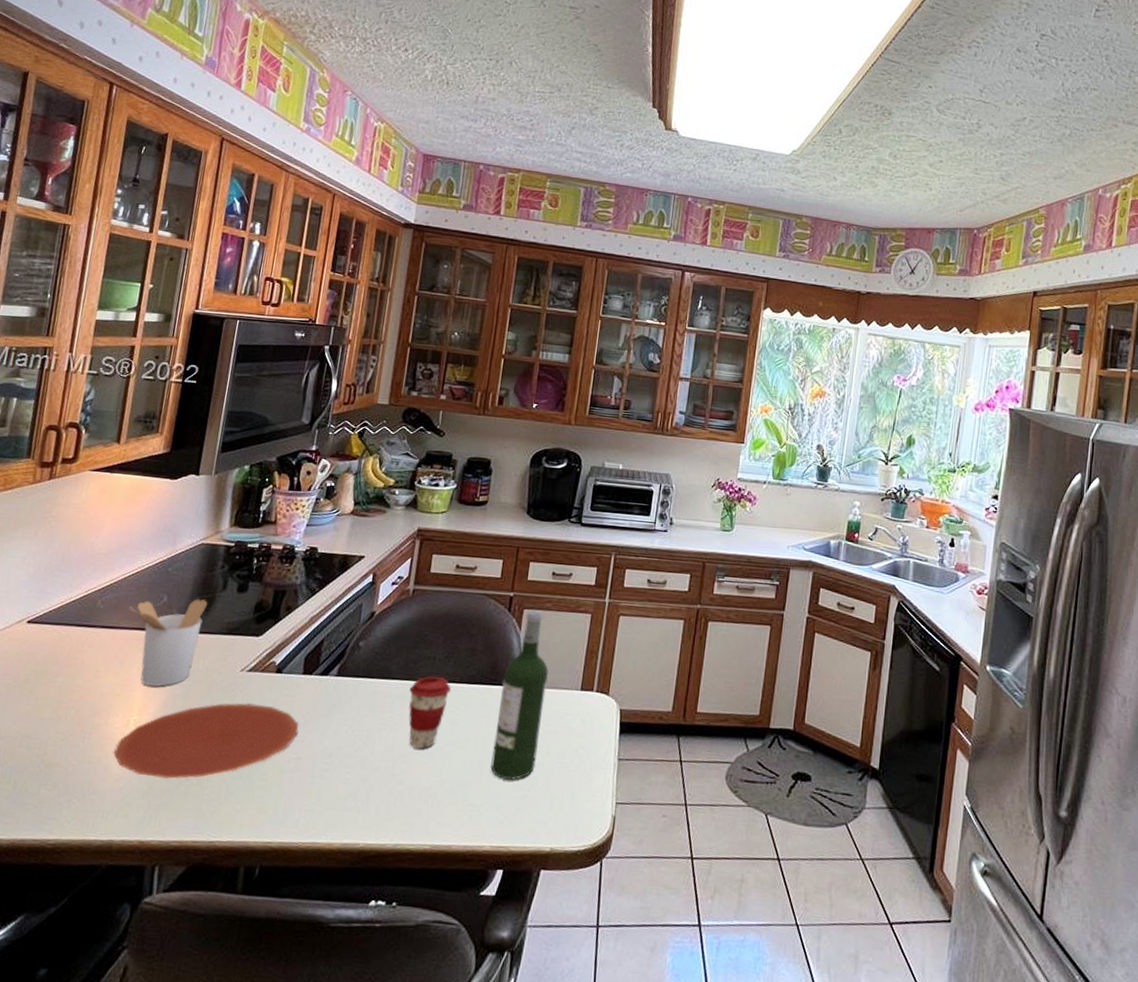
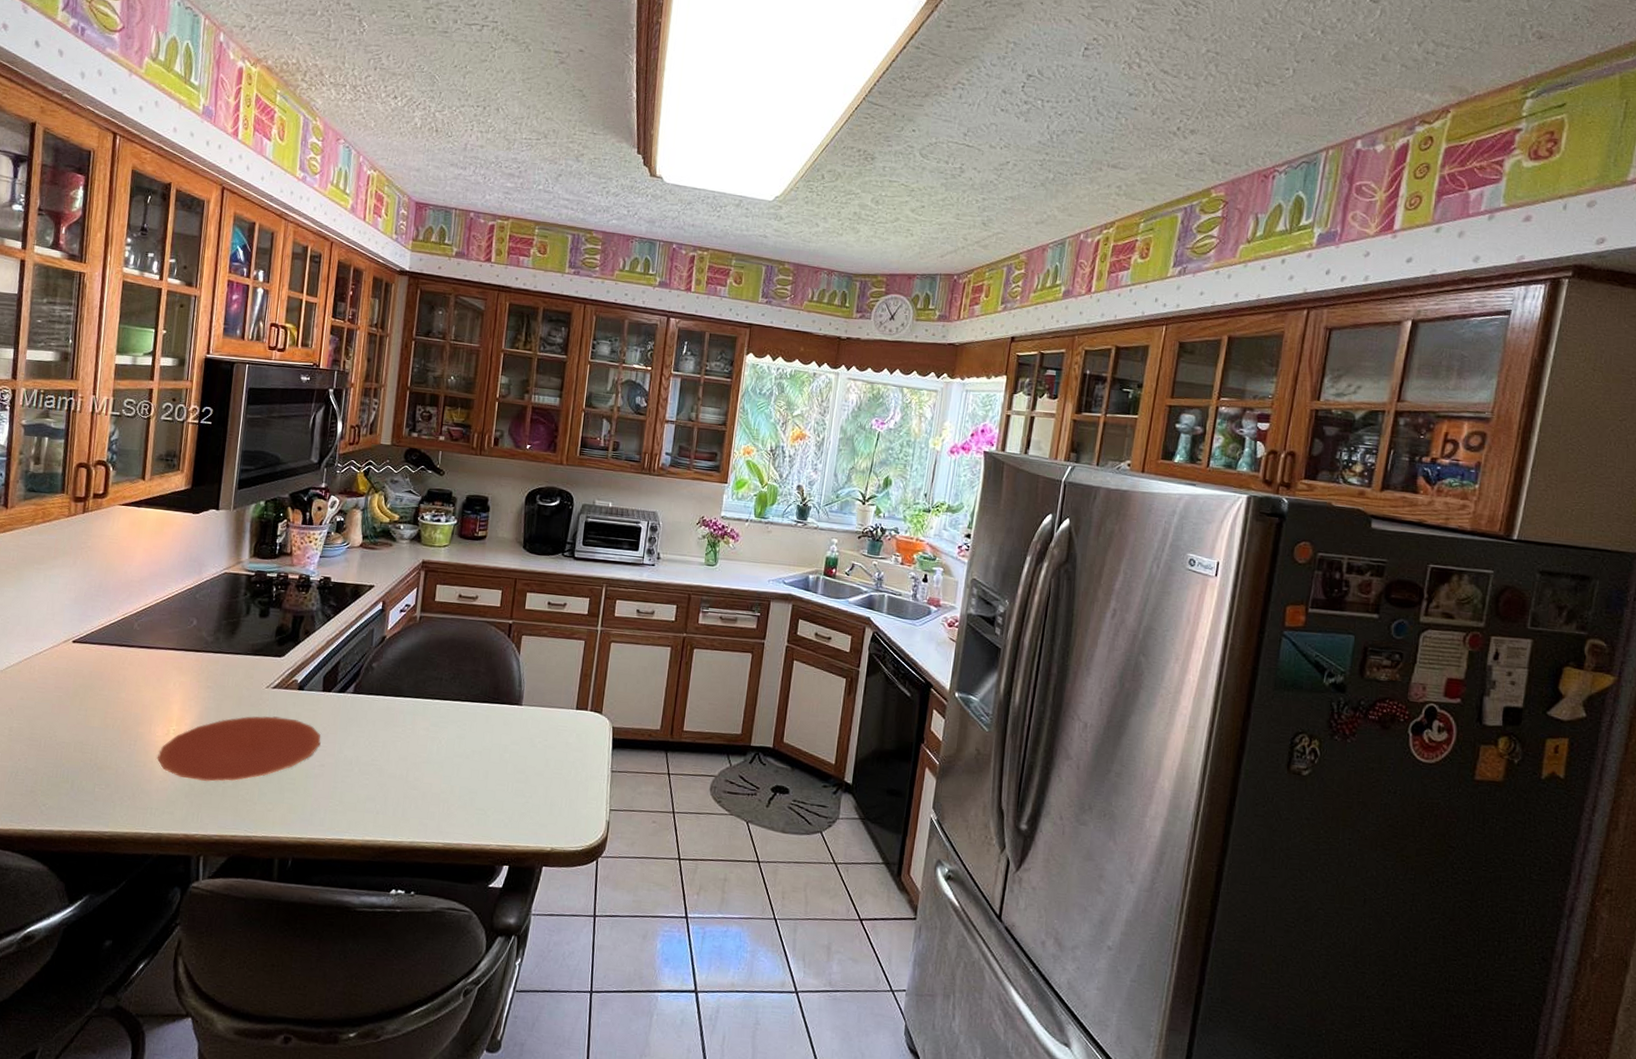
utensil holder: present [130,599,208,687] -> none [163,623,234,701]
coffee cup: present [408,676,451,749] -> none [419,694,457,759]
wine bottle: present [490,610,549,780] -> none [495,636,546,788]

